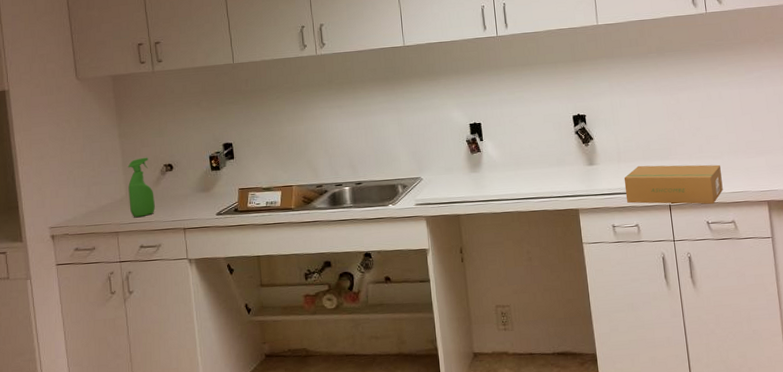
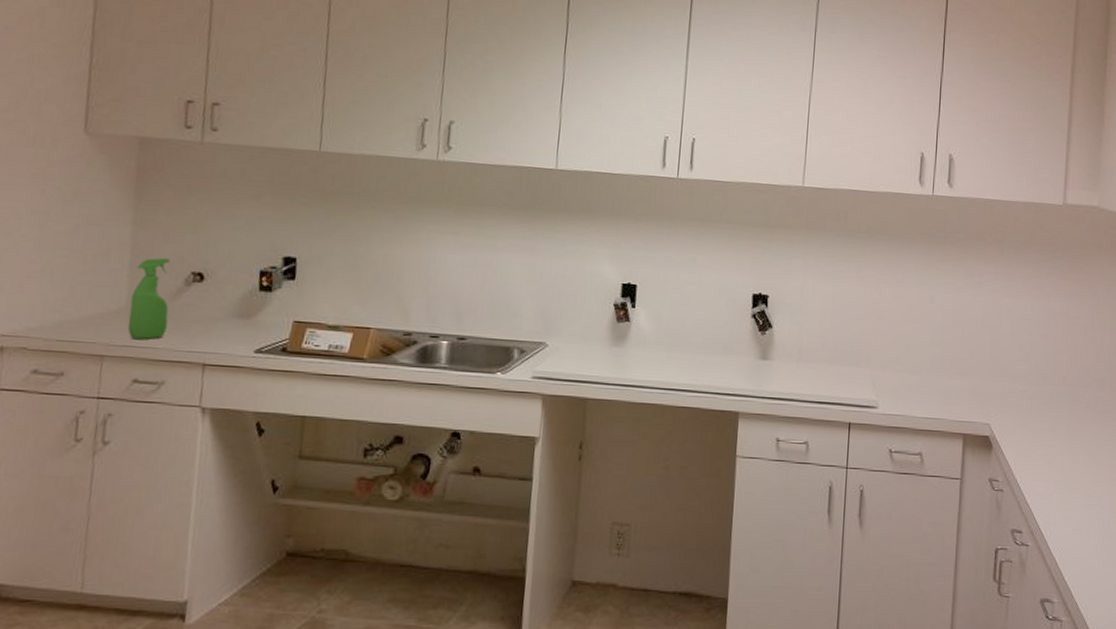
box: present [623,164,723,205] -> none [798,368,917,430]

